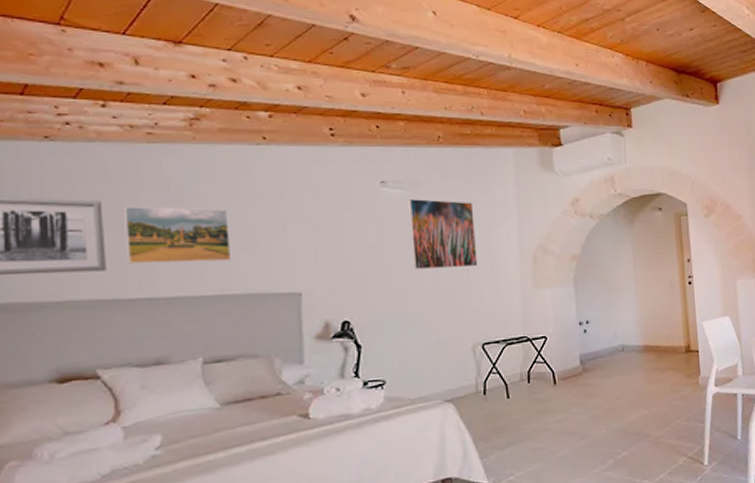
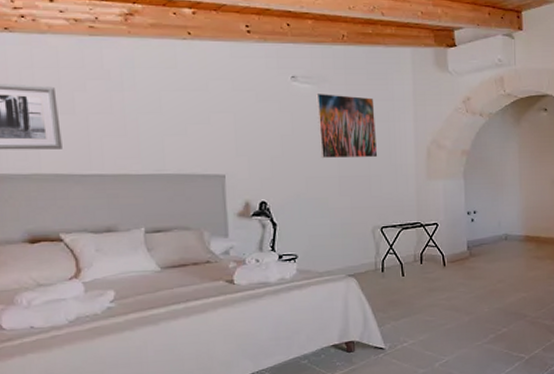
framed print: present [123,205,232,265] -> none [73,92,166,145]

